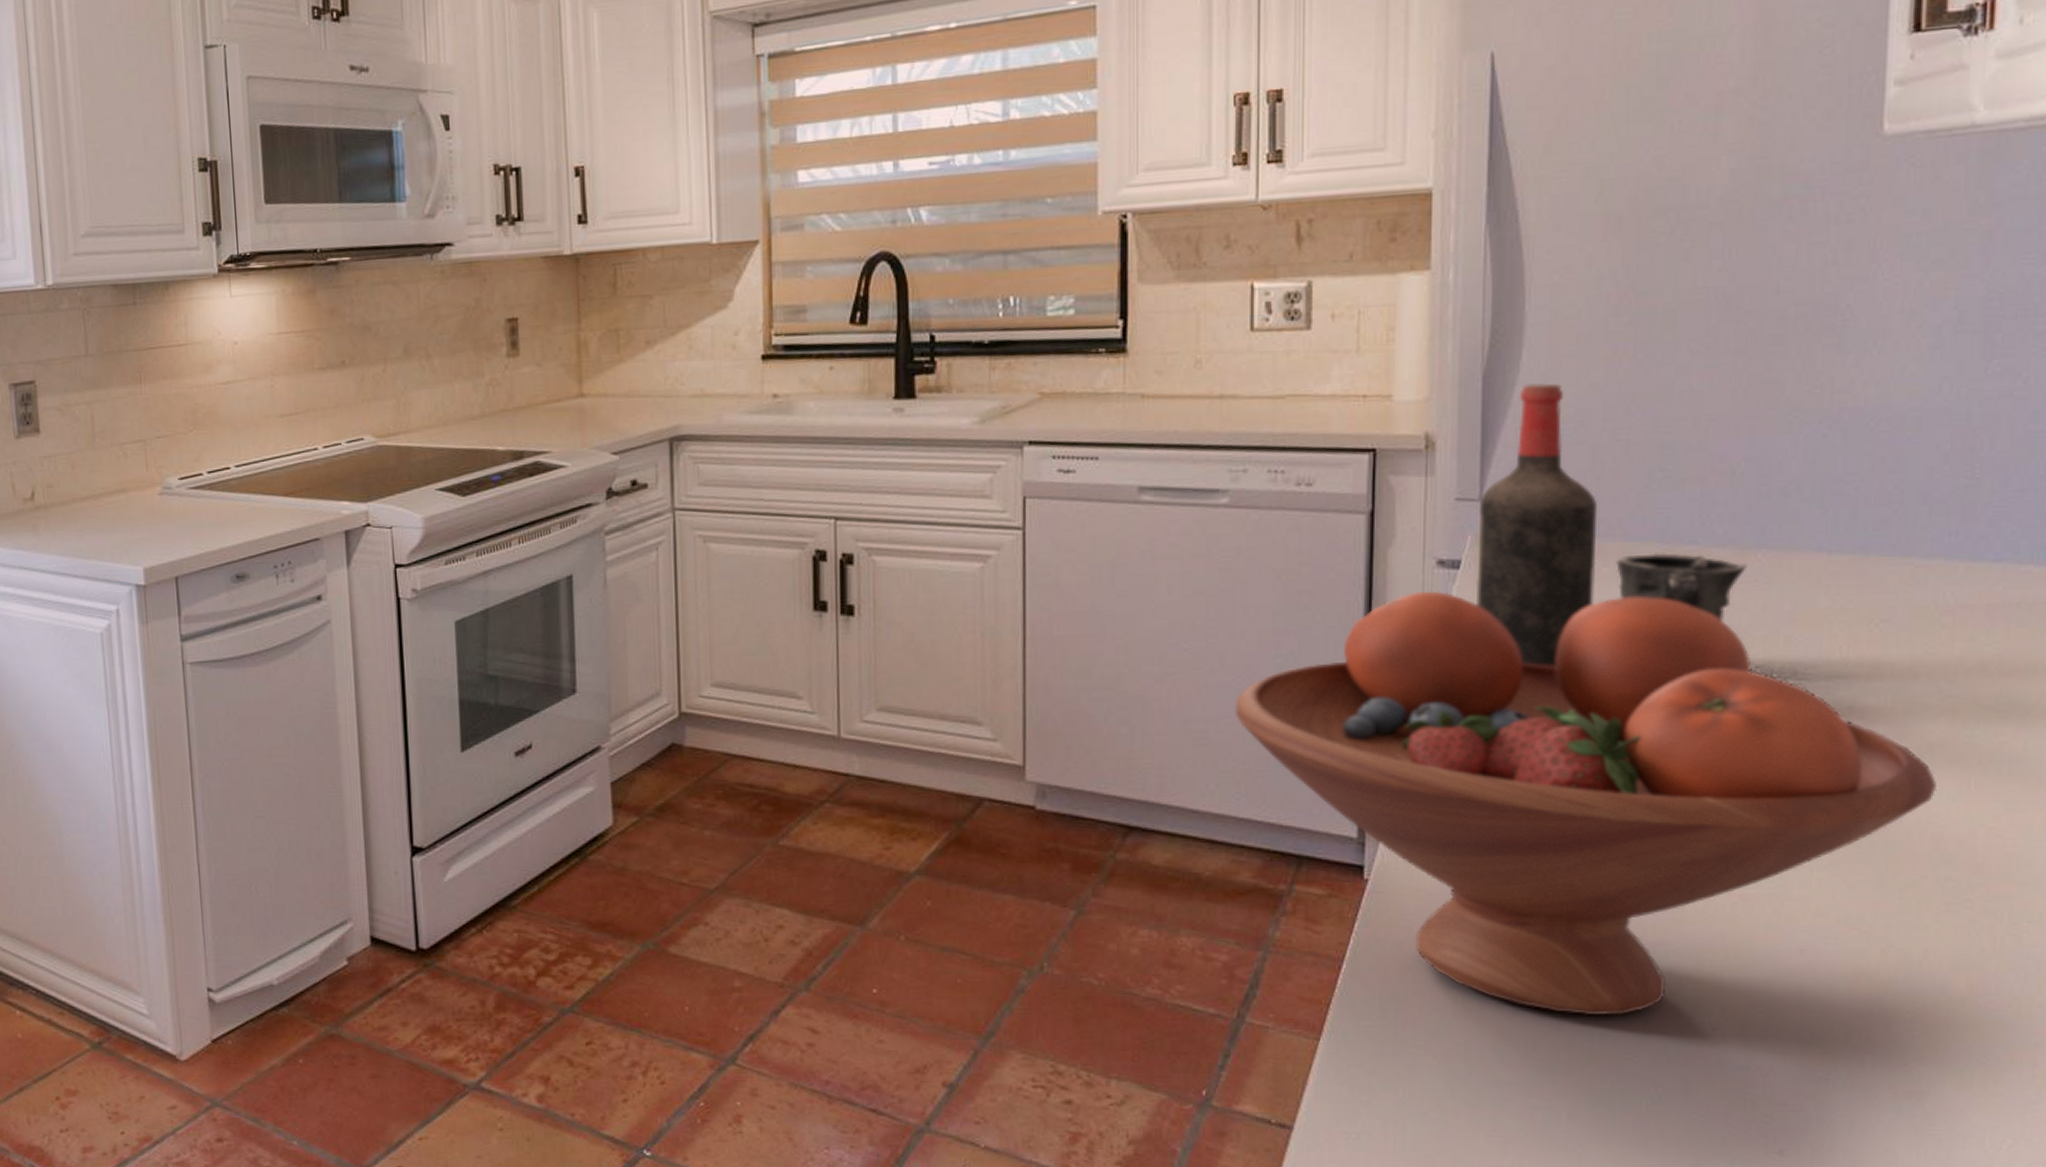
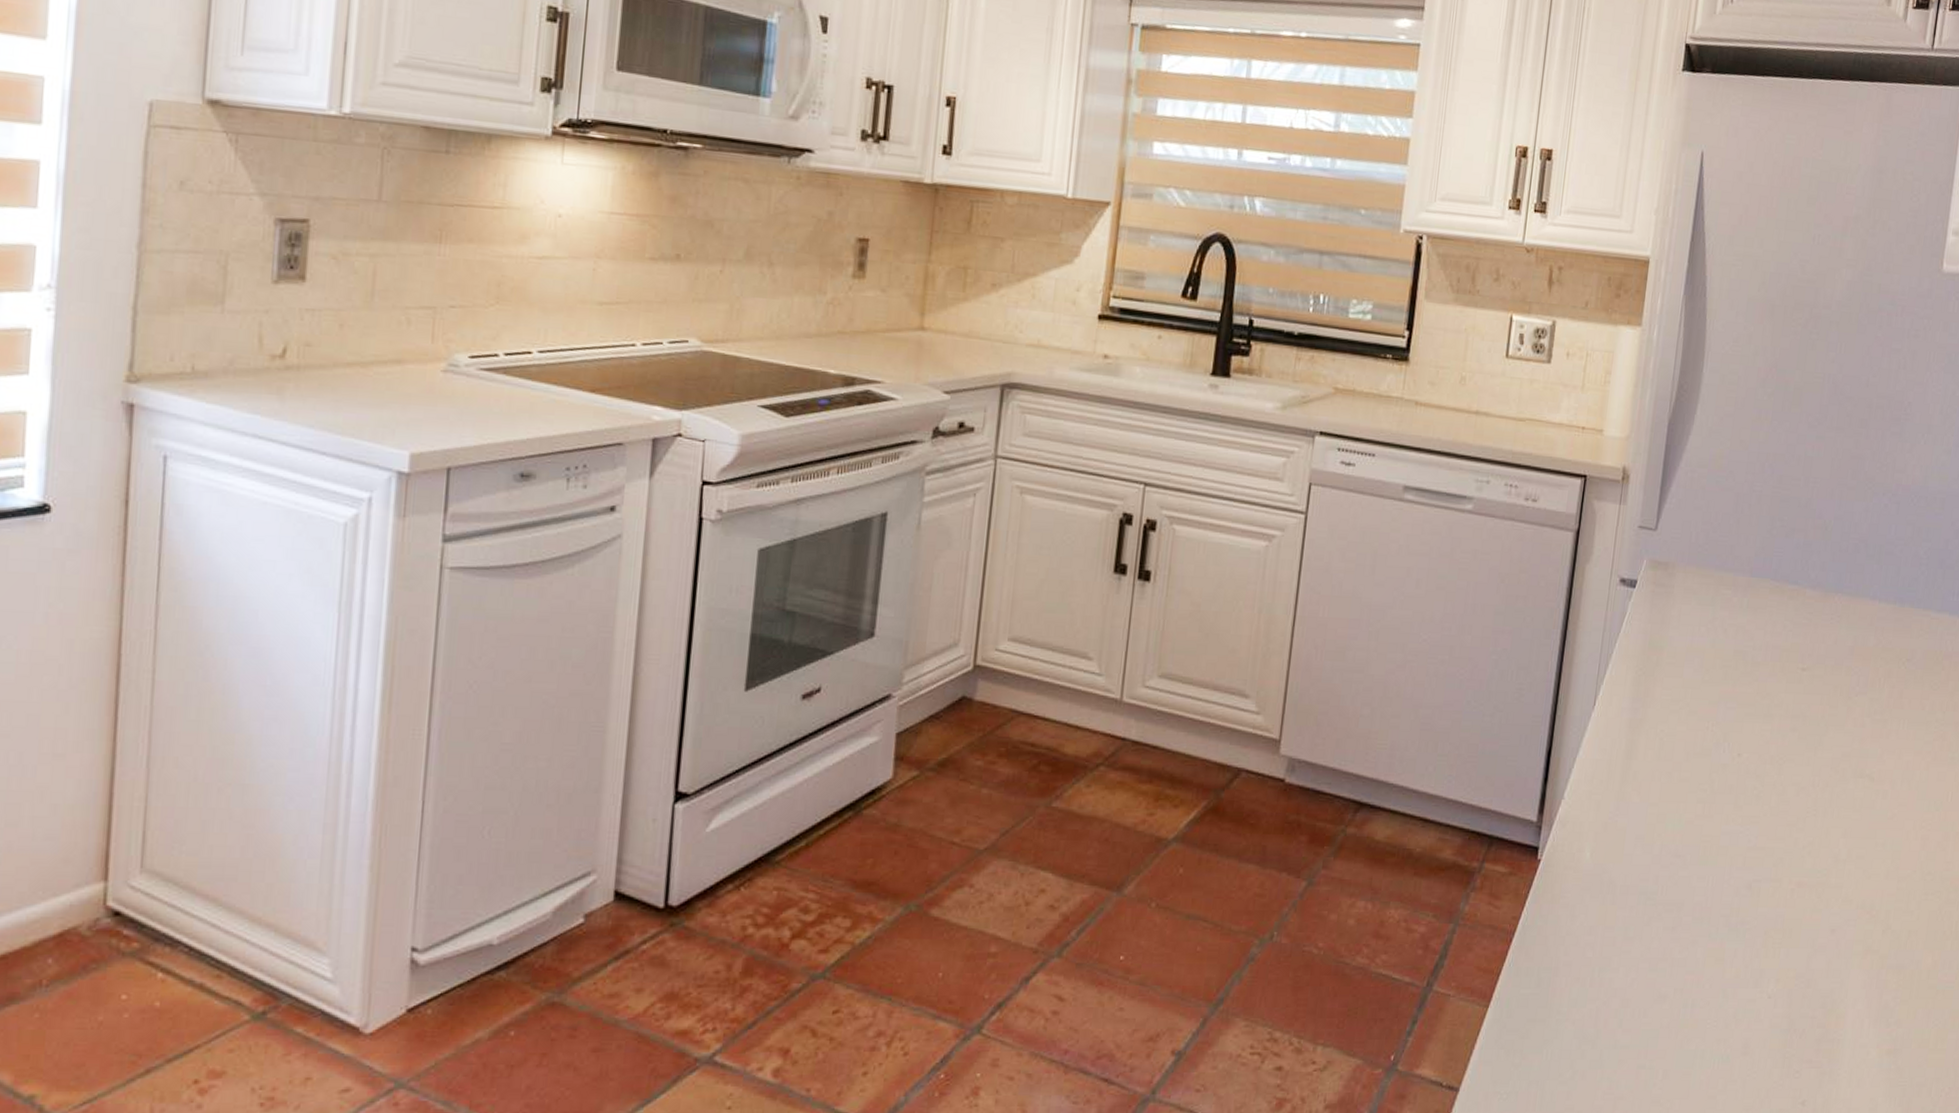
fruit bowl: present [1235,590,1937,1016] -> none [1456,604,1929,986]
wine bottle: present [1475,383,1598,667] -> none [1644,435,1736,679]
mug: present [1616,553,1747,622] -> none [1741,589,1828,651]

